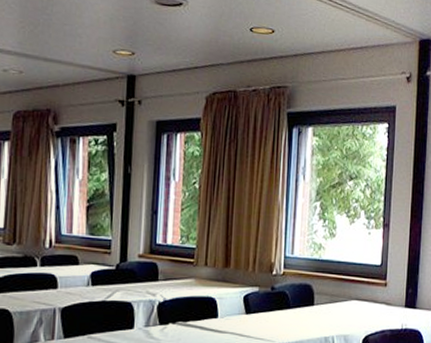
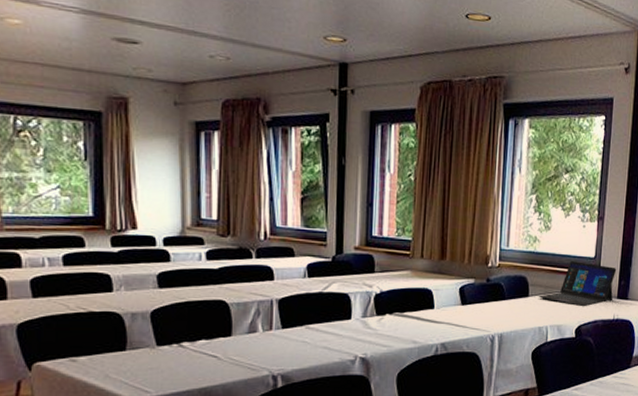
laptop: none [323,269,404,316] -> present [538,261,617,307]

